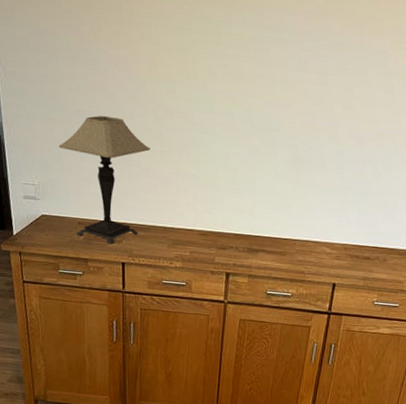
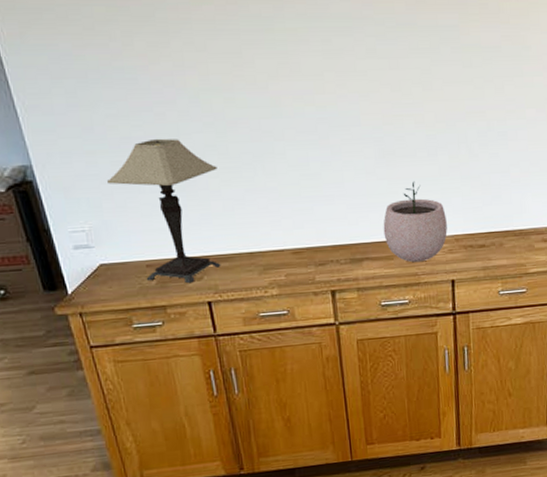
plant pot: none [281,189,340,263] -> present [383,181,448,263]

